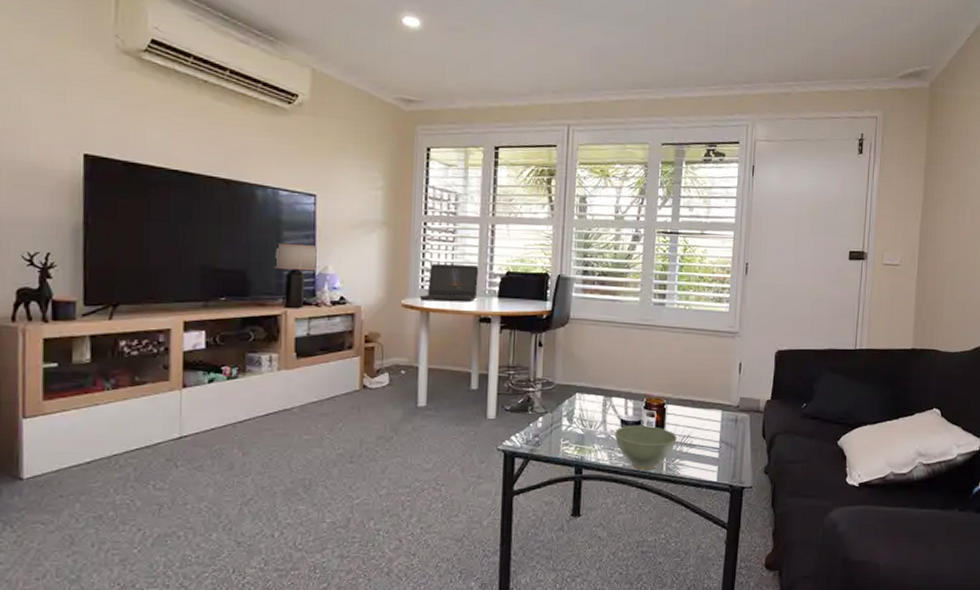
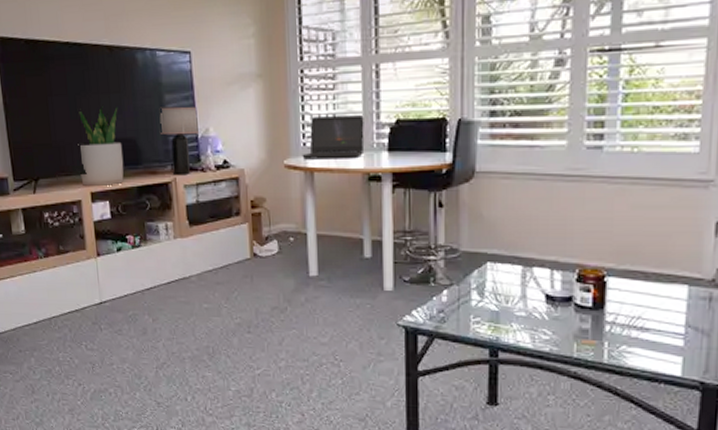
planter: none [173,236,229,316] -> present [78,106,124,187]
bowl: present [614,425,677,470] -> none [537,301,623,358]

